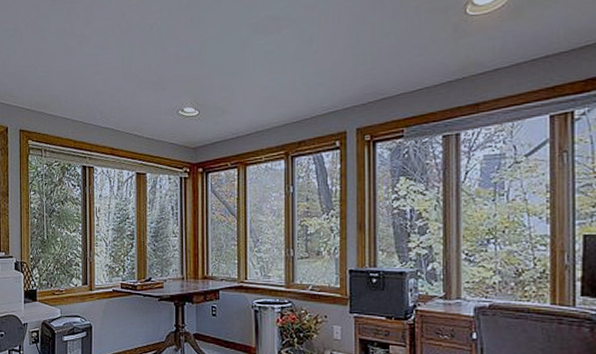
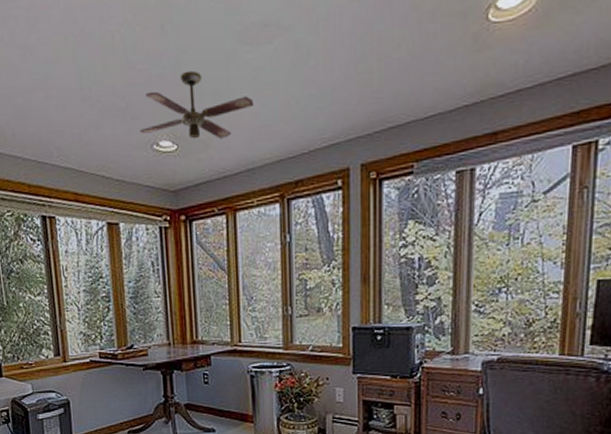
ceiling fan: none [168,53,265,107] -> present [140,70,254,140]

